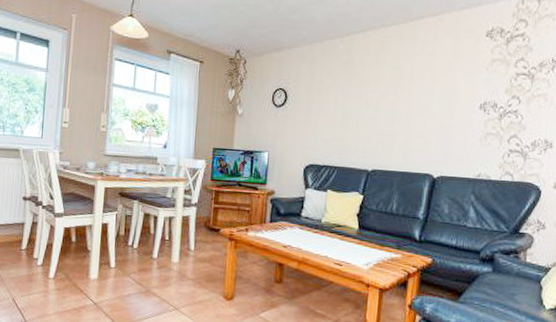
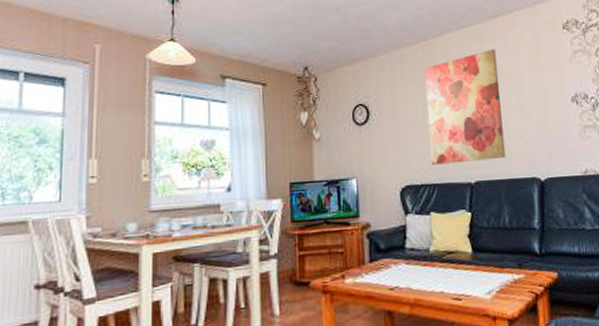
wall art: none [335,50,414,153] -> present [424,49,506,165]

